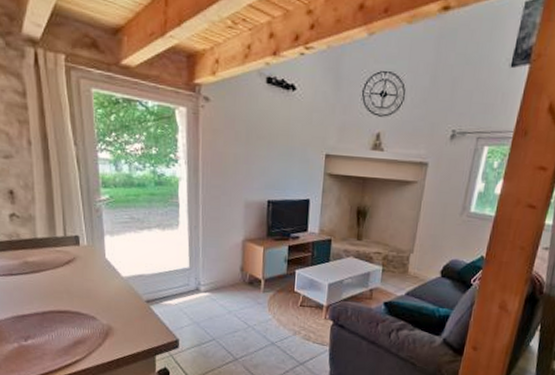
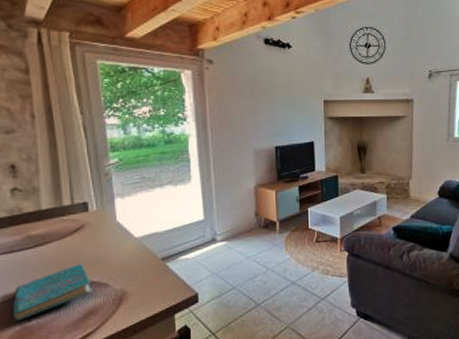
cover: none [12,295,81,339] -> present [13,264,92,321]

